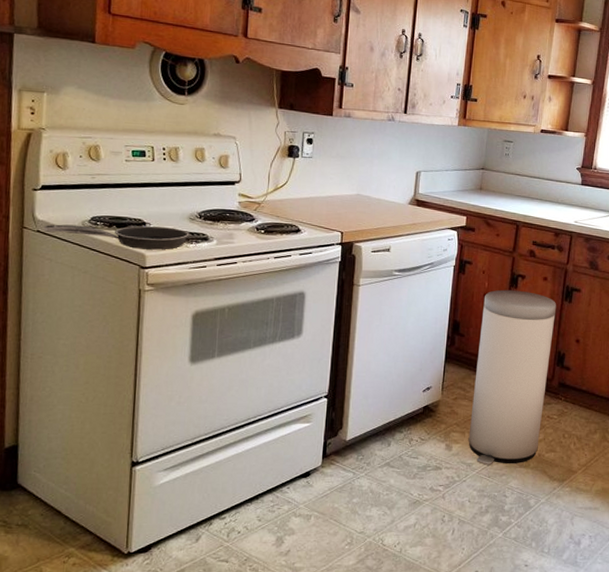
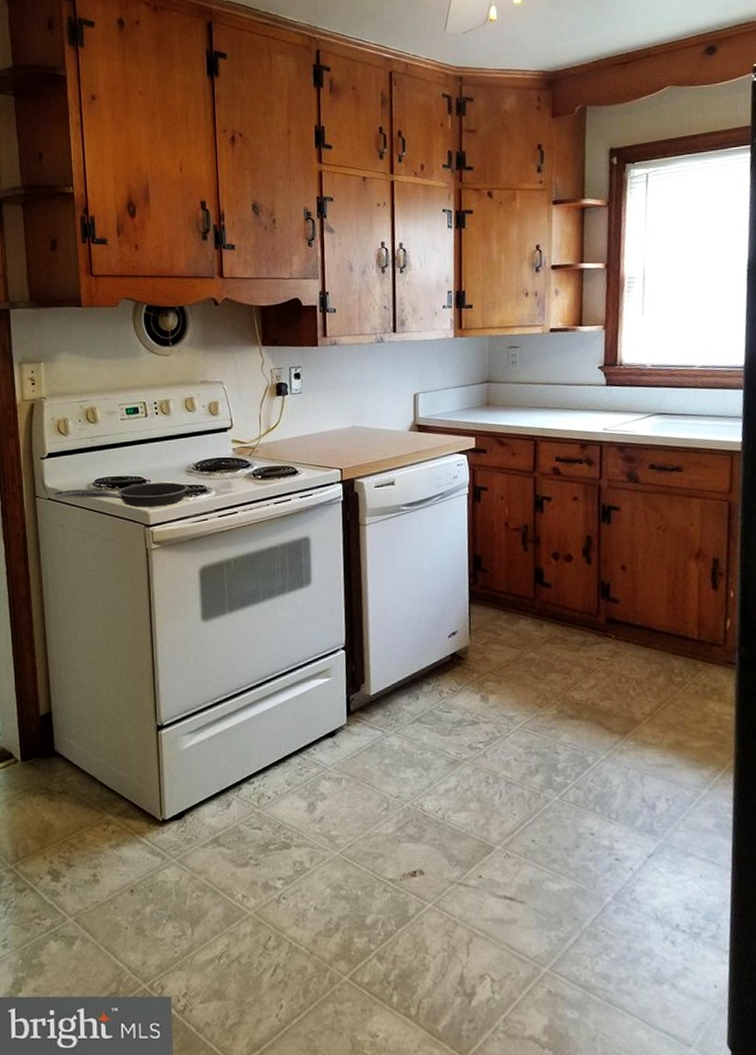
pedal bin: present [468,289,557,465] -> none [505,514,593,718]

